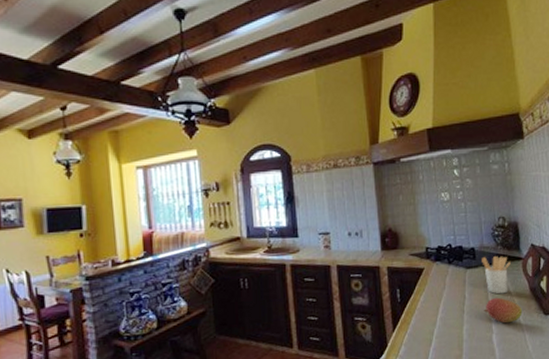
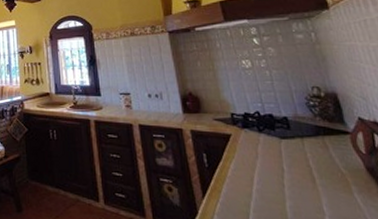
utensil holder: present [482,256,511,294] -> none [298,128,336,171]
fruit: present [483,297,523,324] -> none [308,173,361,206]

